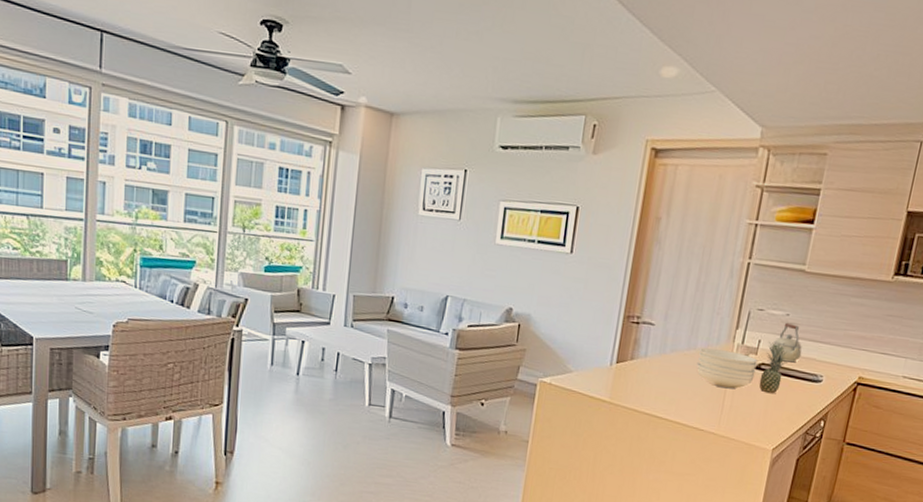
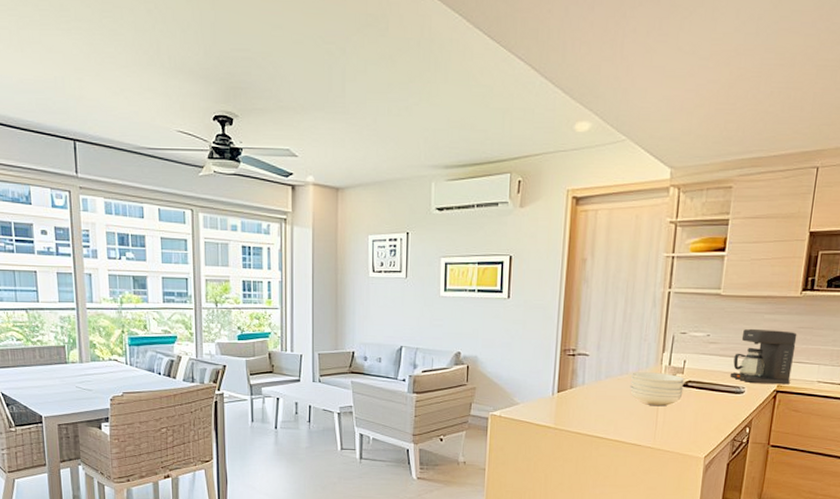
fruit: present [759,342,787,394] -> none [687,360,711,408]
kettle: present [771,322,802,363] -> none [696,342,724,378]
coffee maker: none [807,311,885,378] -> present [729,328,797,385]

